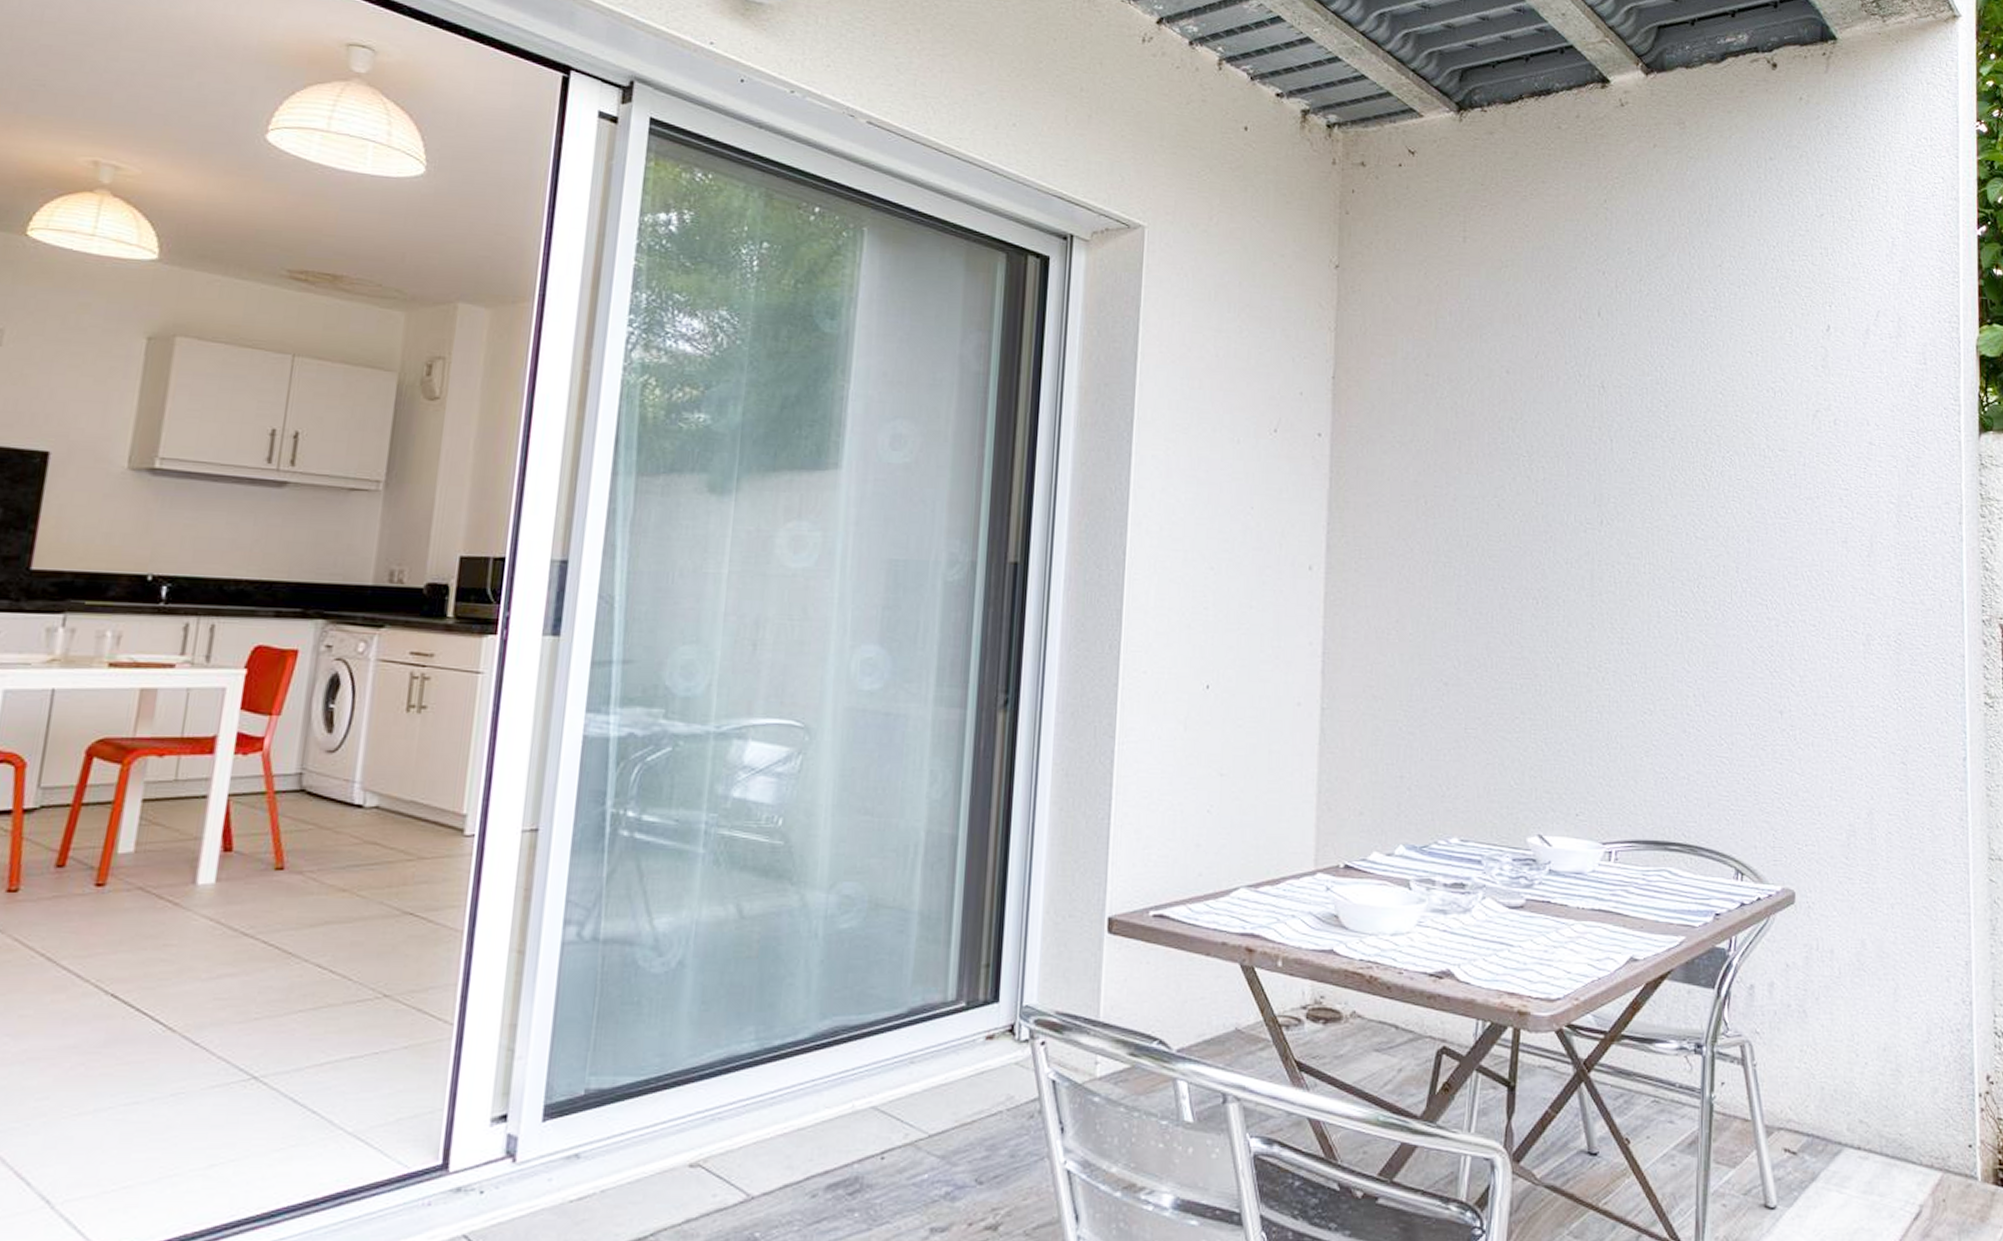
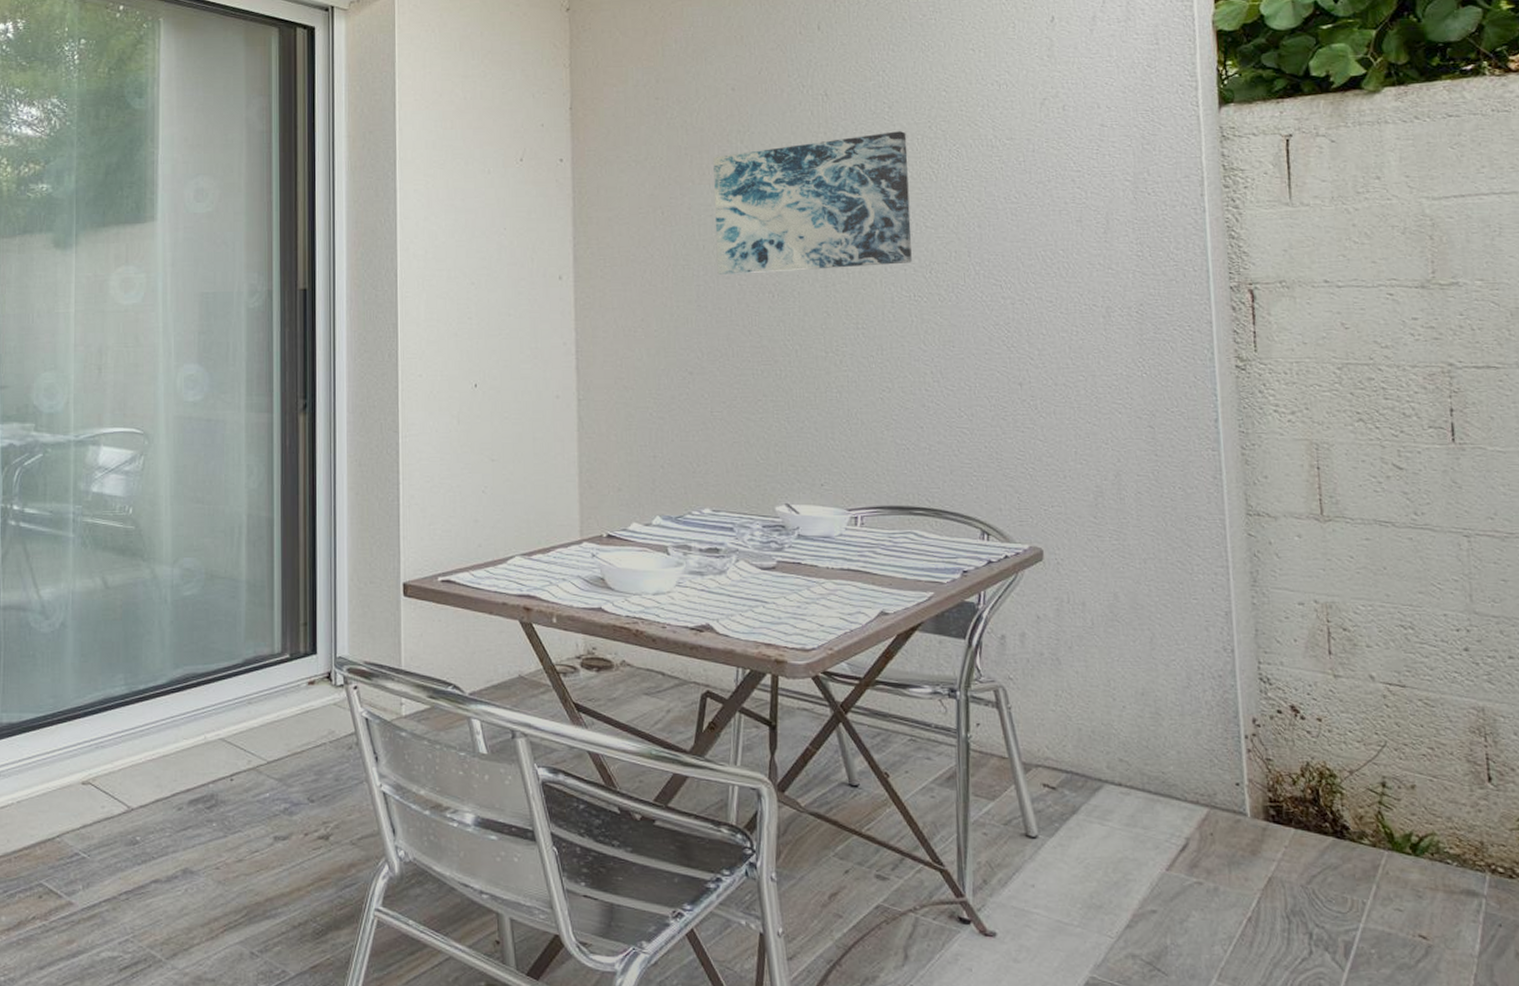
wall art: none [1480,432,1682,577] -> present [713,131,912,274]

